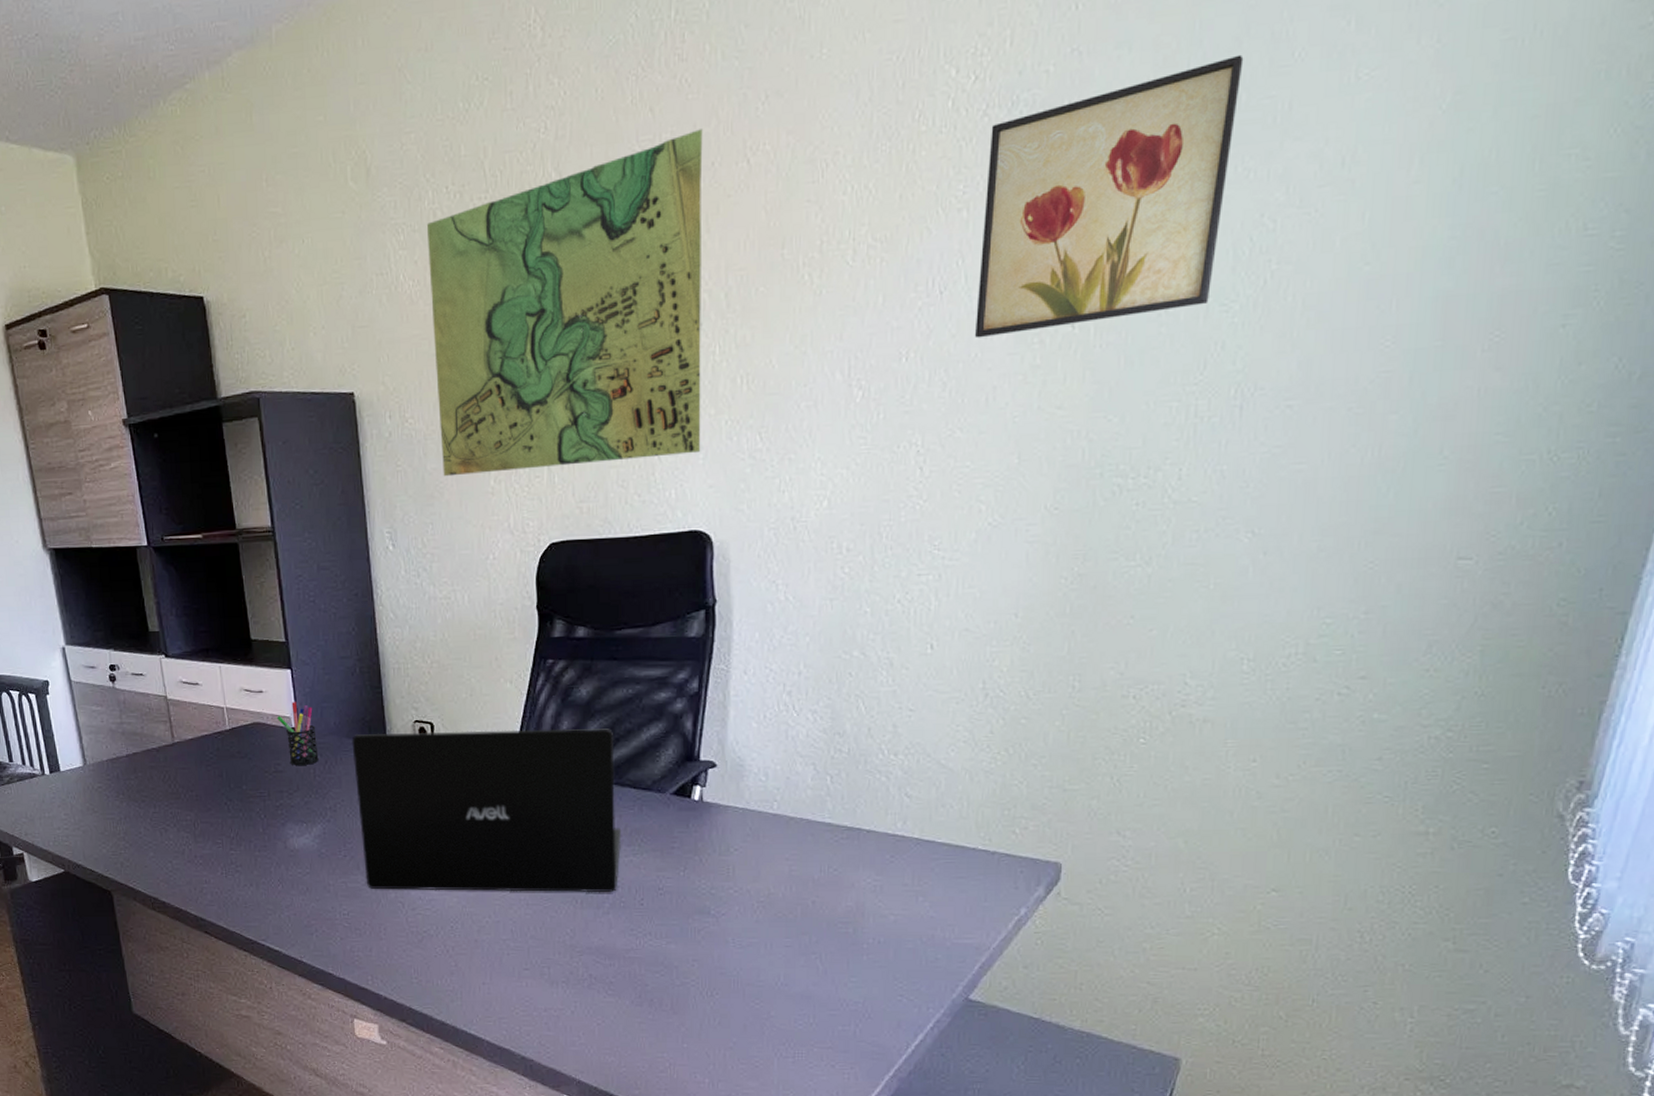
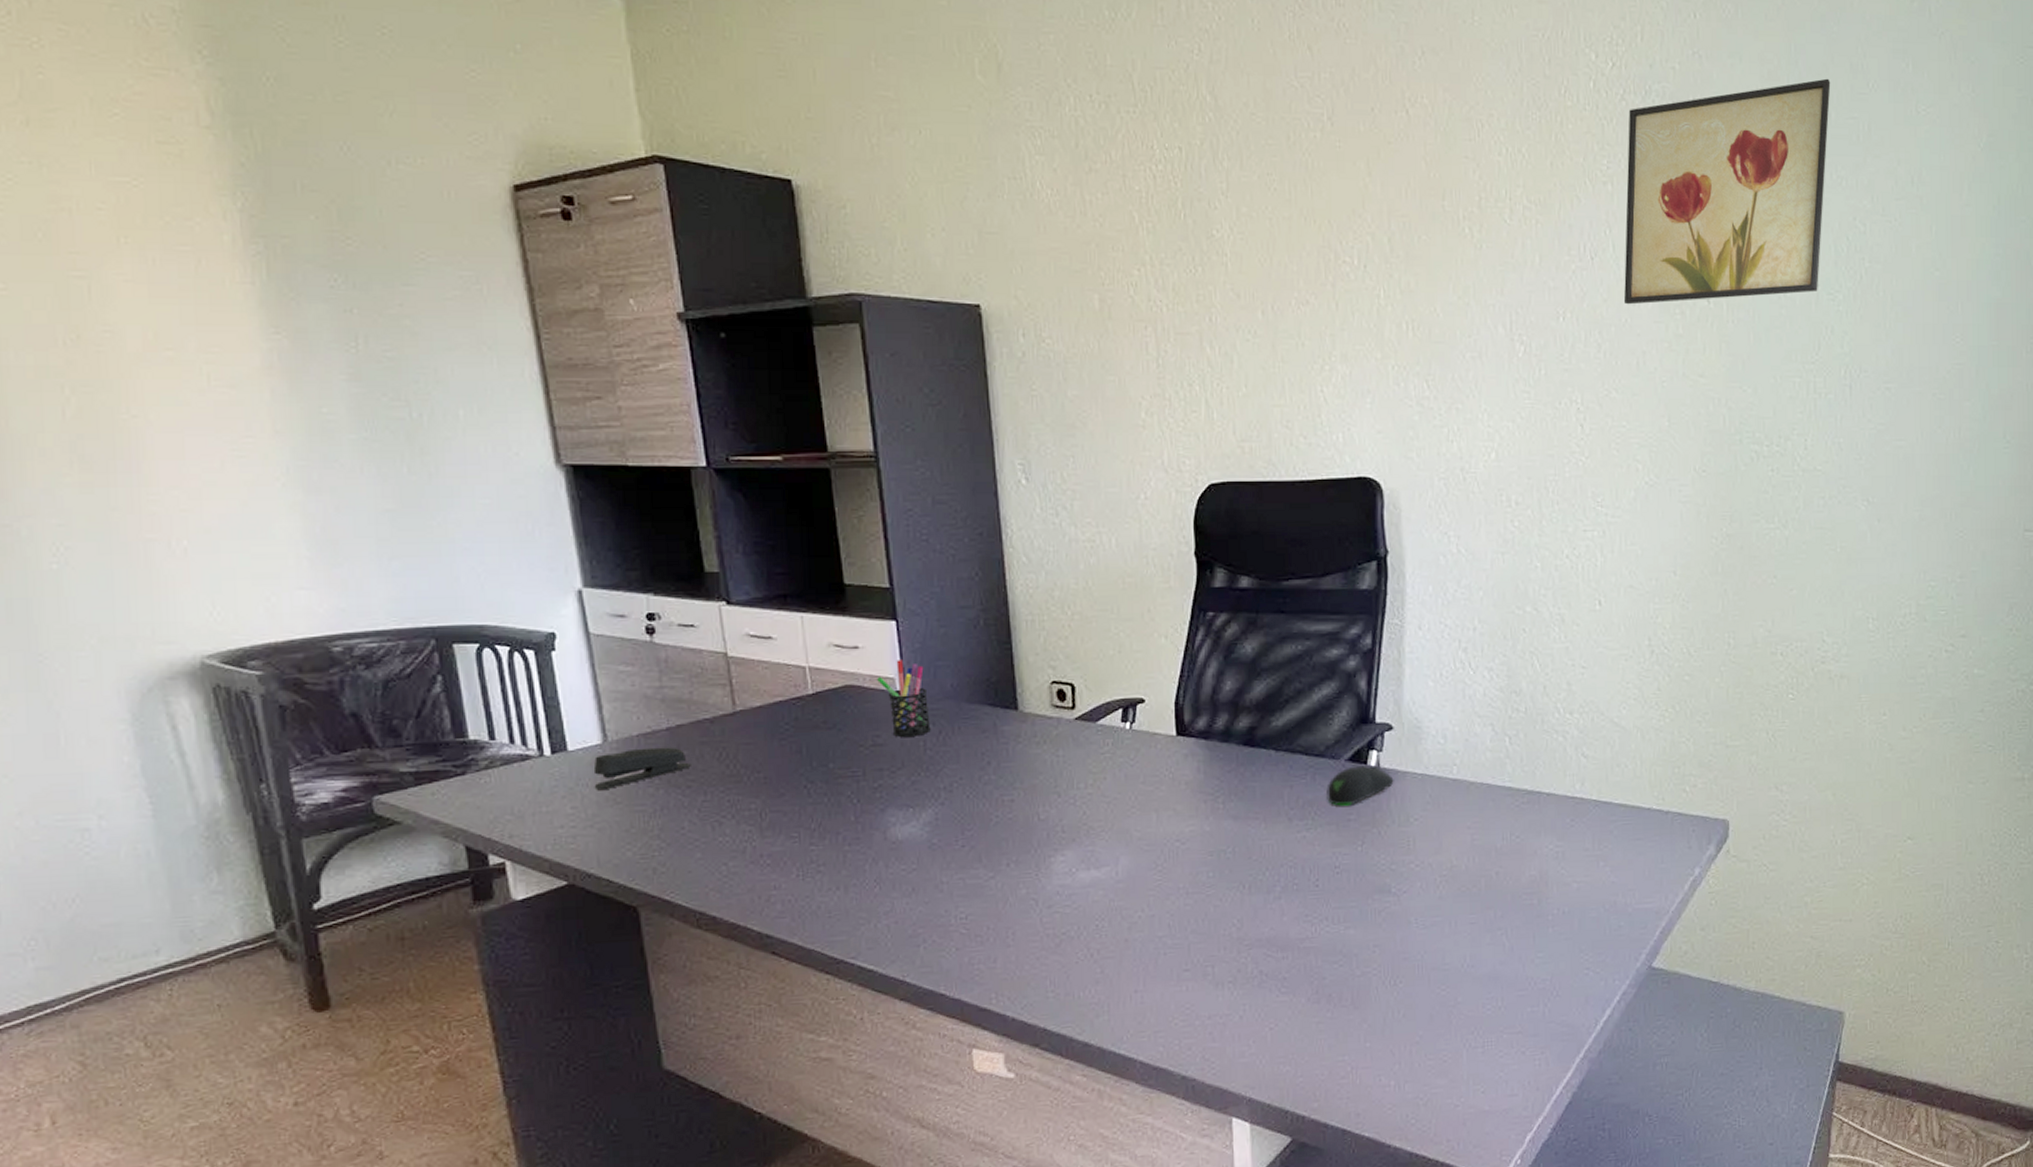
stapler: none [78,770,144,801] -> present [593,747,691,789]
laptop: present [351,728,622,893] -> none [973,689,1294,885]
map: present [426,129,703,477] -> none [1067,74,1368,405]
computer mouse: none [653,799,716,835] -> present [1327,765,1394,806]

